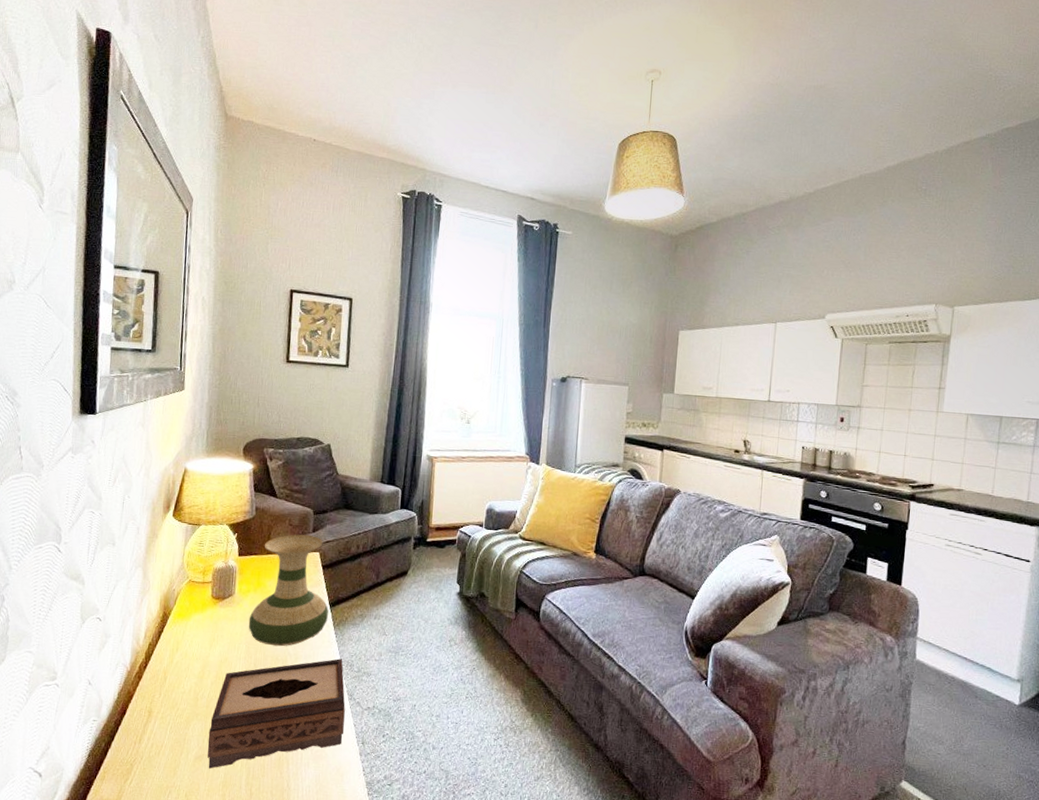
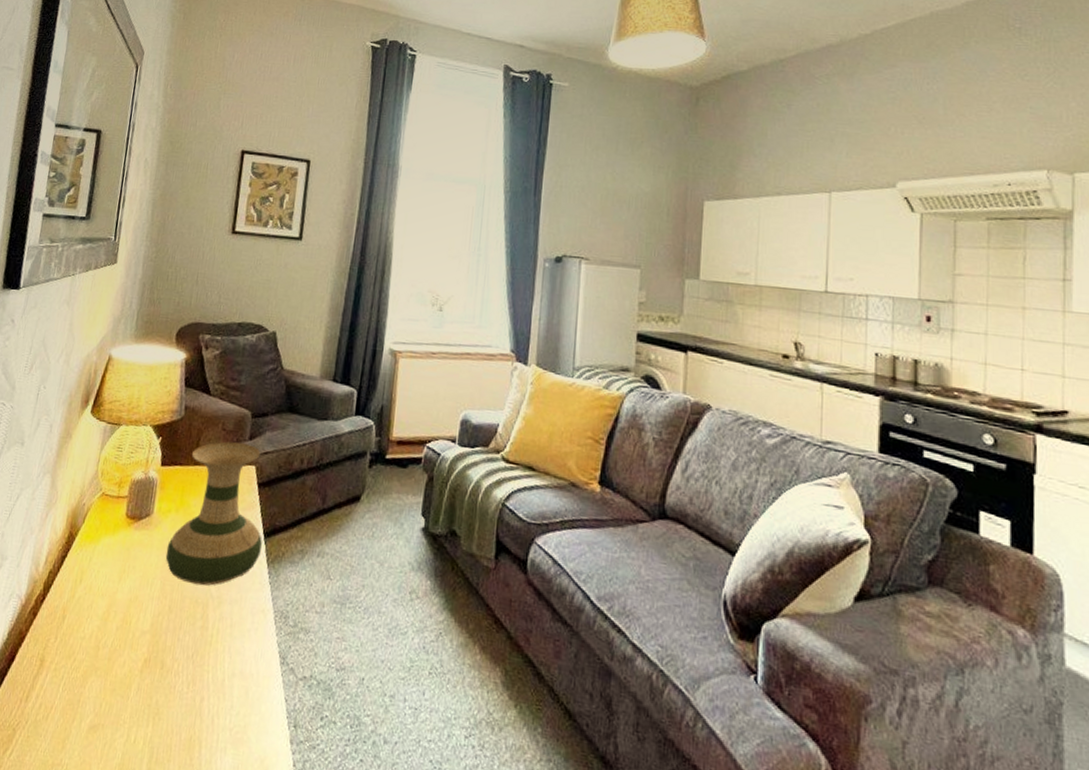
tissue box: present [208,658,345,769] -> none [103,606,276,745]

